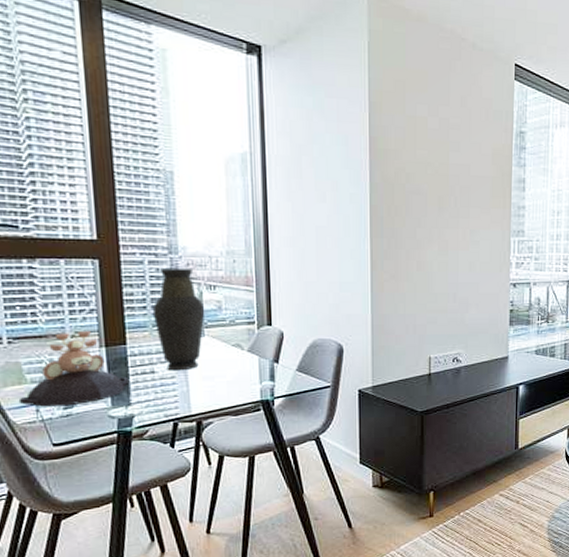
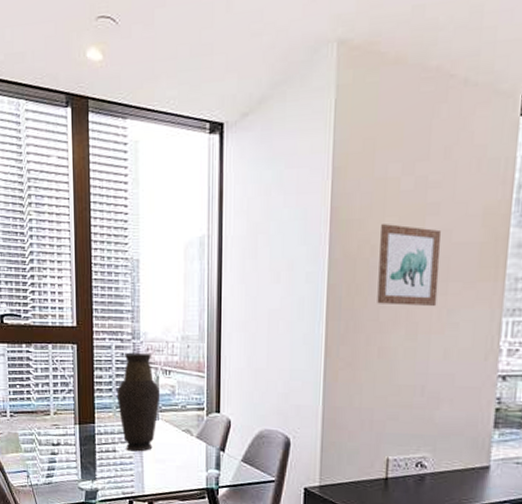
decorative bowl: present [18,331,128,407] -> none [15,409,95,475]
wall art: none [414,156,462,227] -> present [377,224,441,306]

